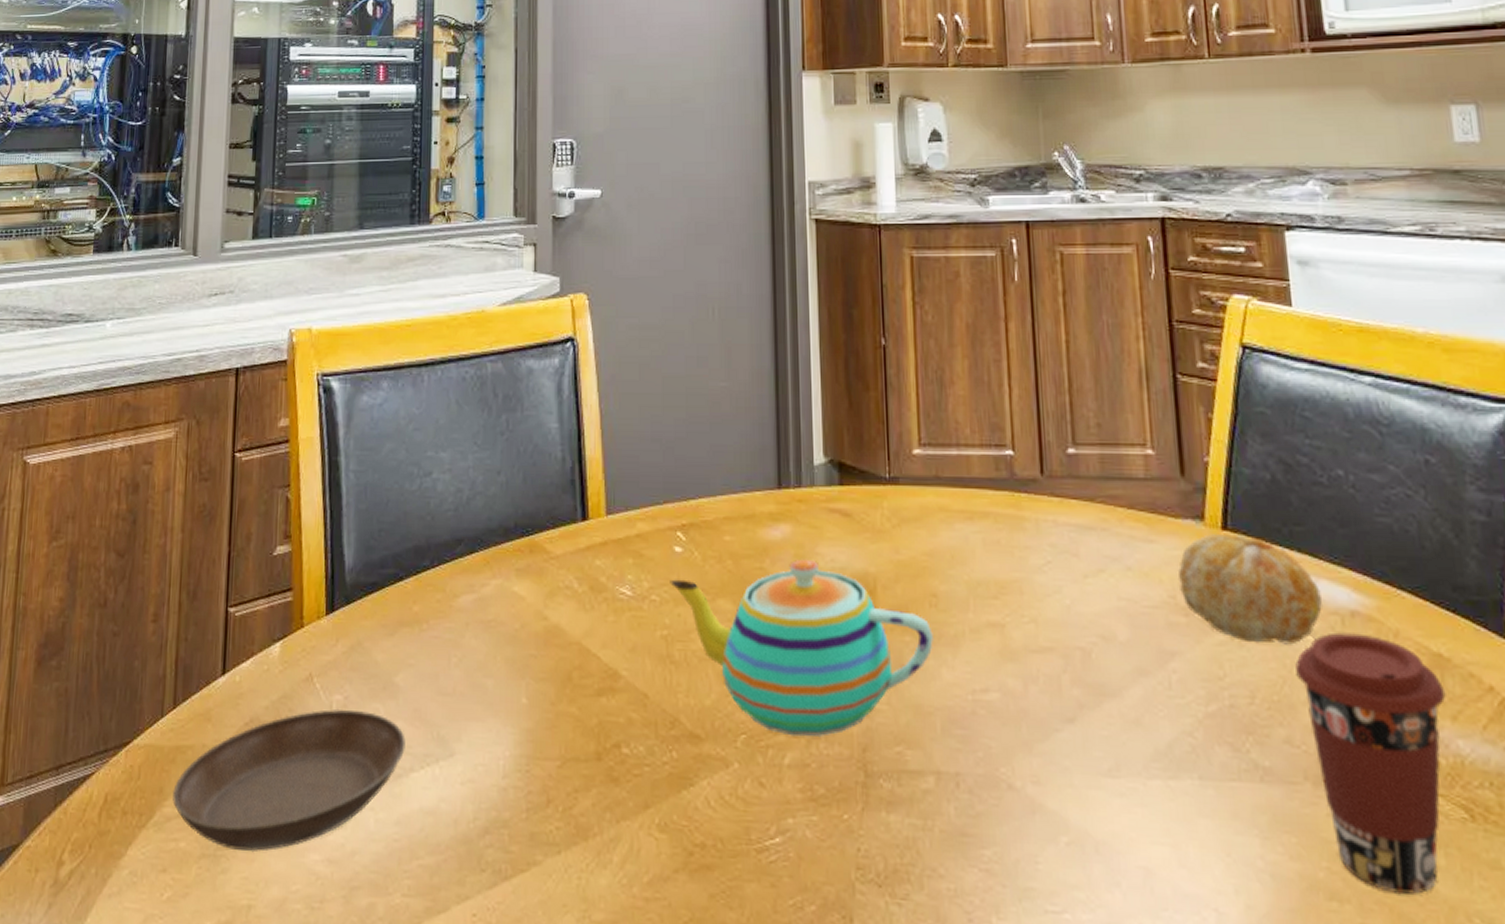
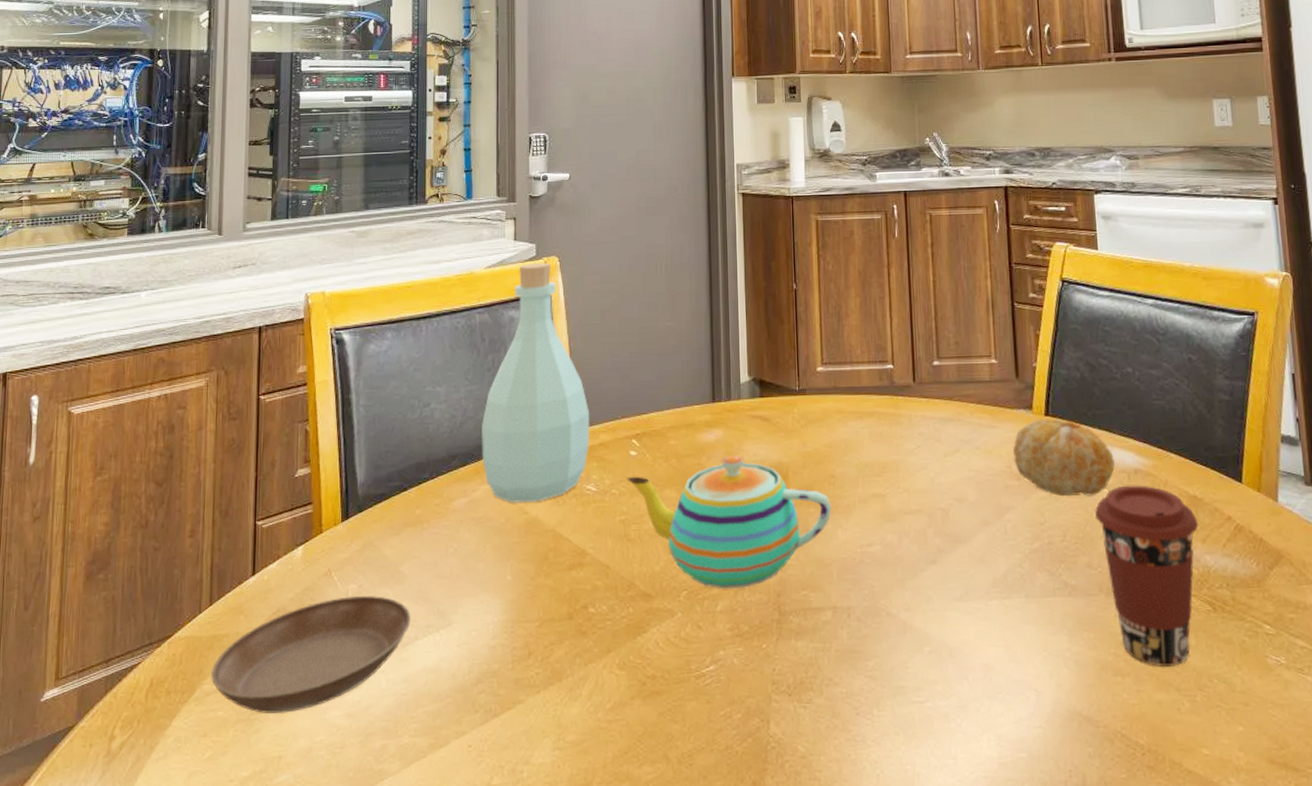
bottle: none [493,300,625,606] -> present [482,262,590,504]

